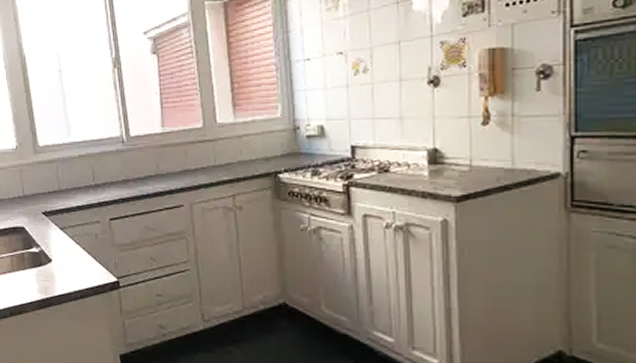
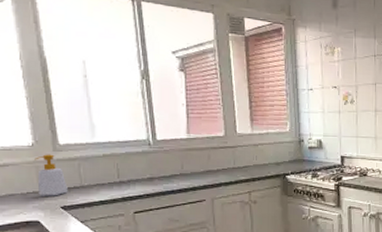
soap bottle: none [18,157,48,201] -> present [34,154,68,196]

